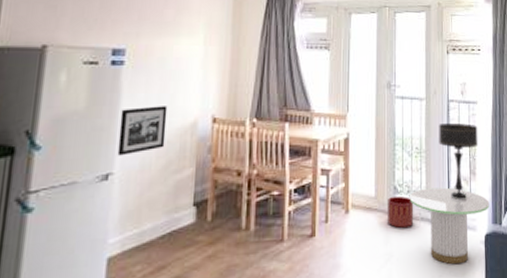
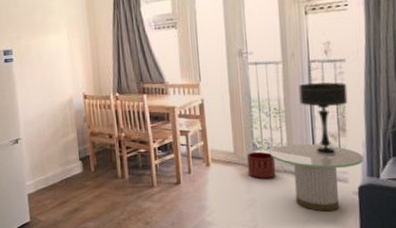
picture frame: present [117,106,168,156] -> none [17,89,52,127]

